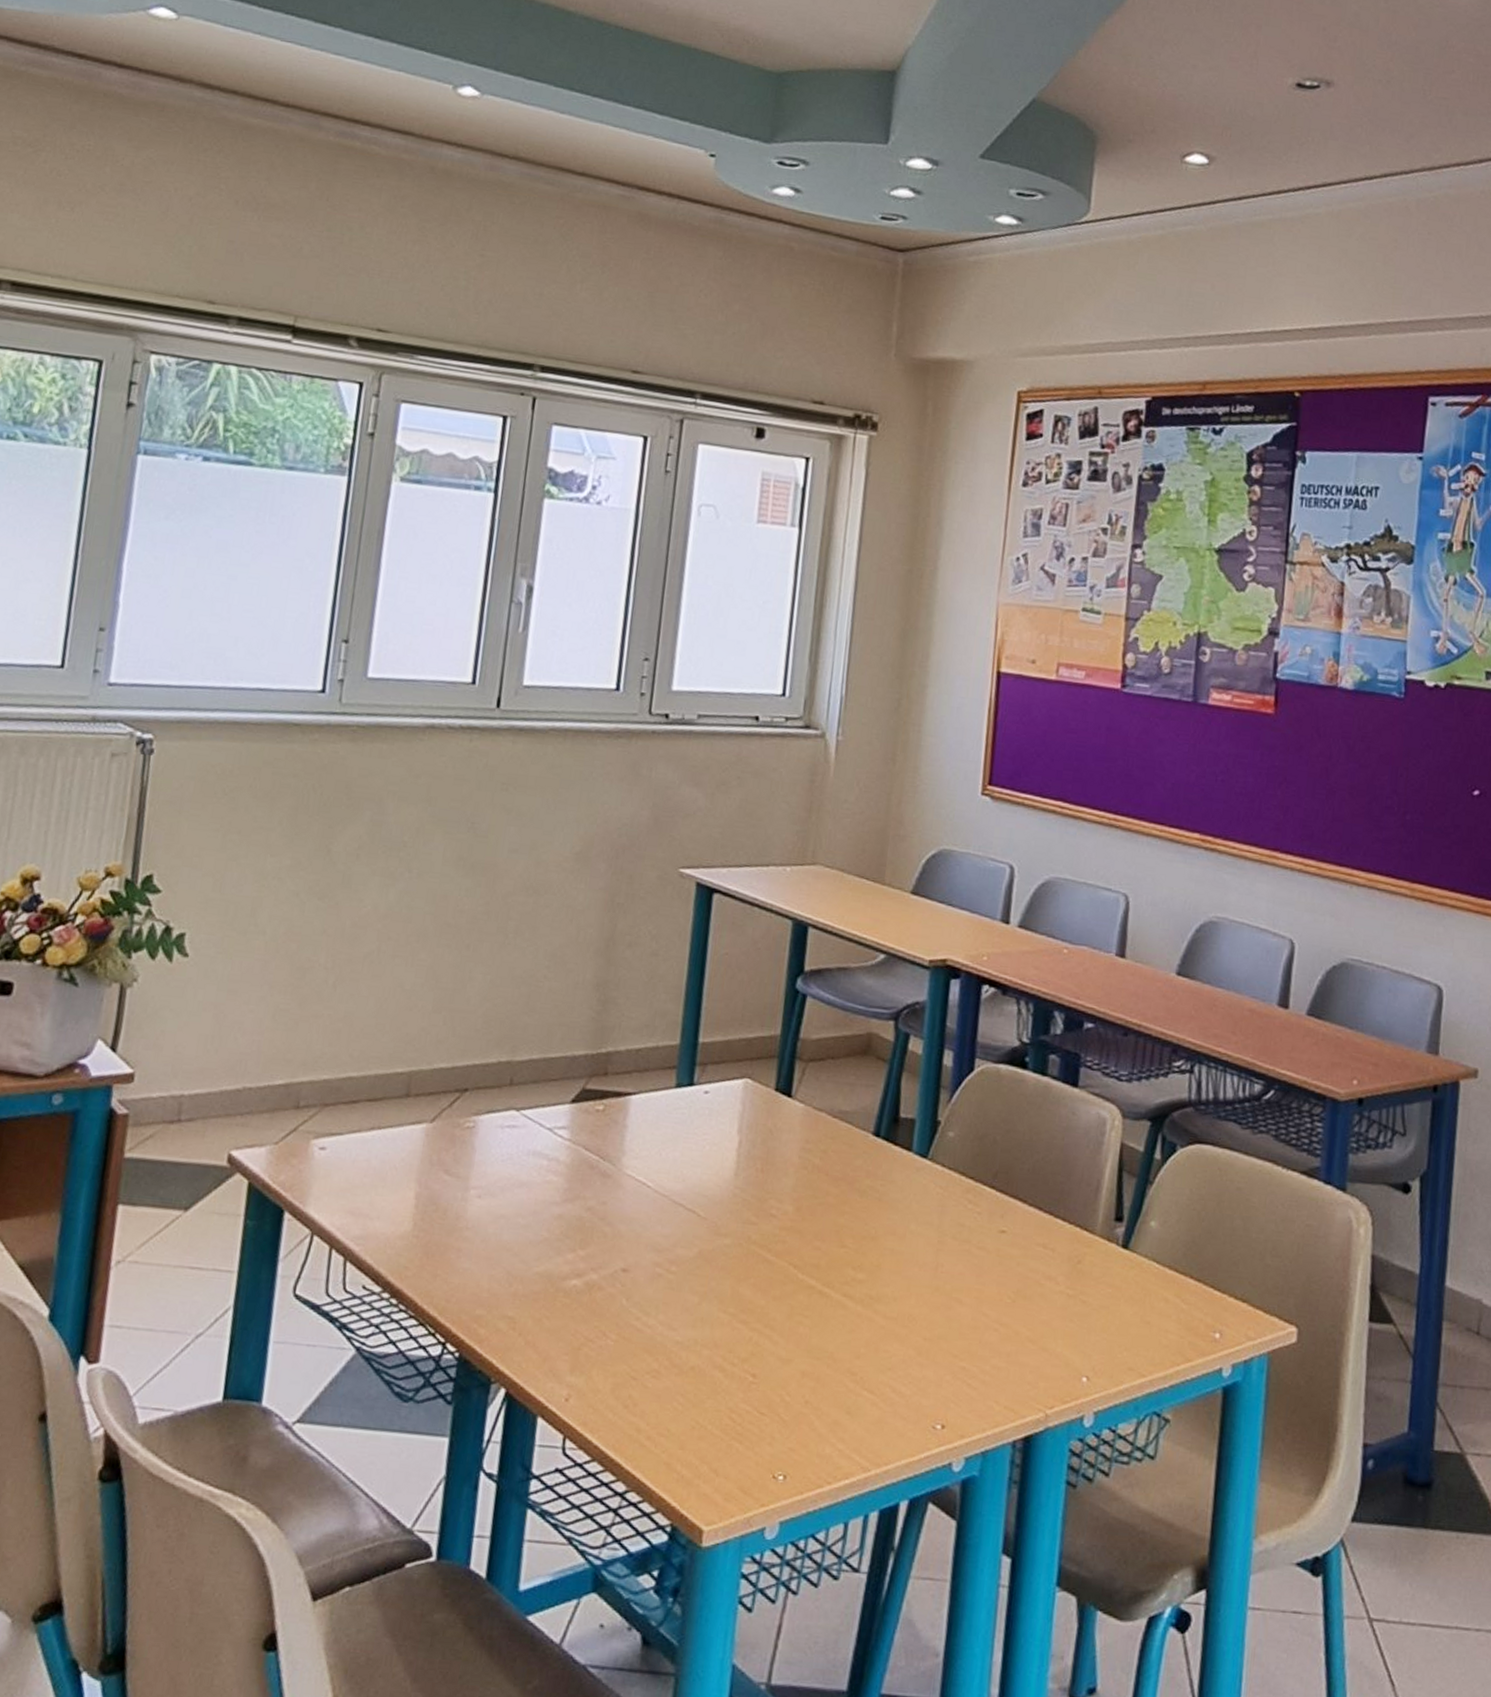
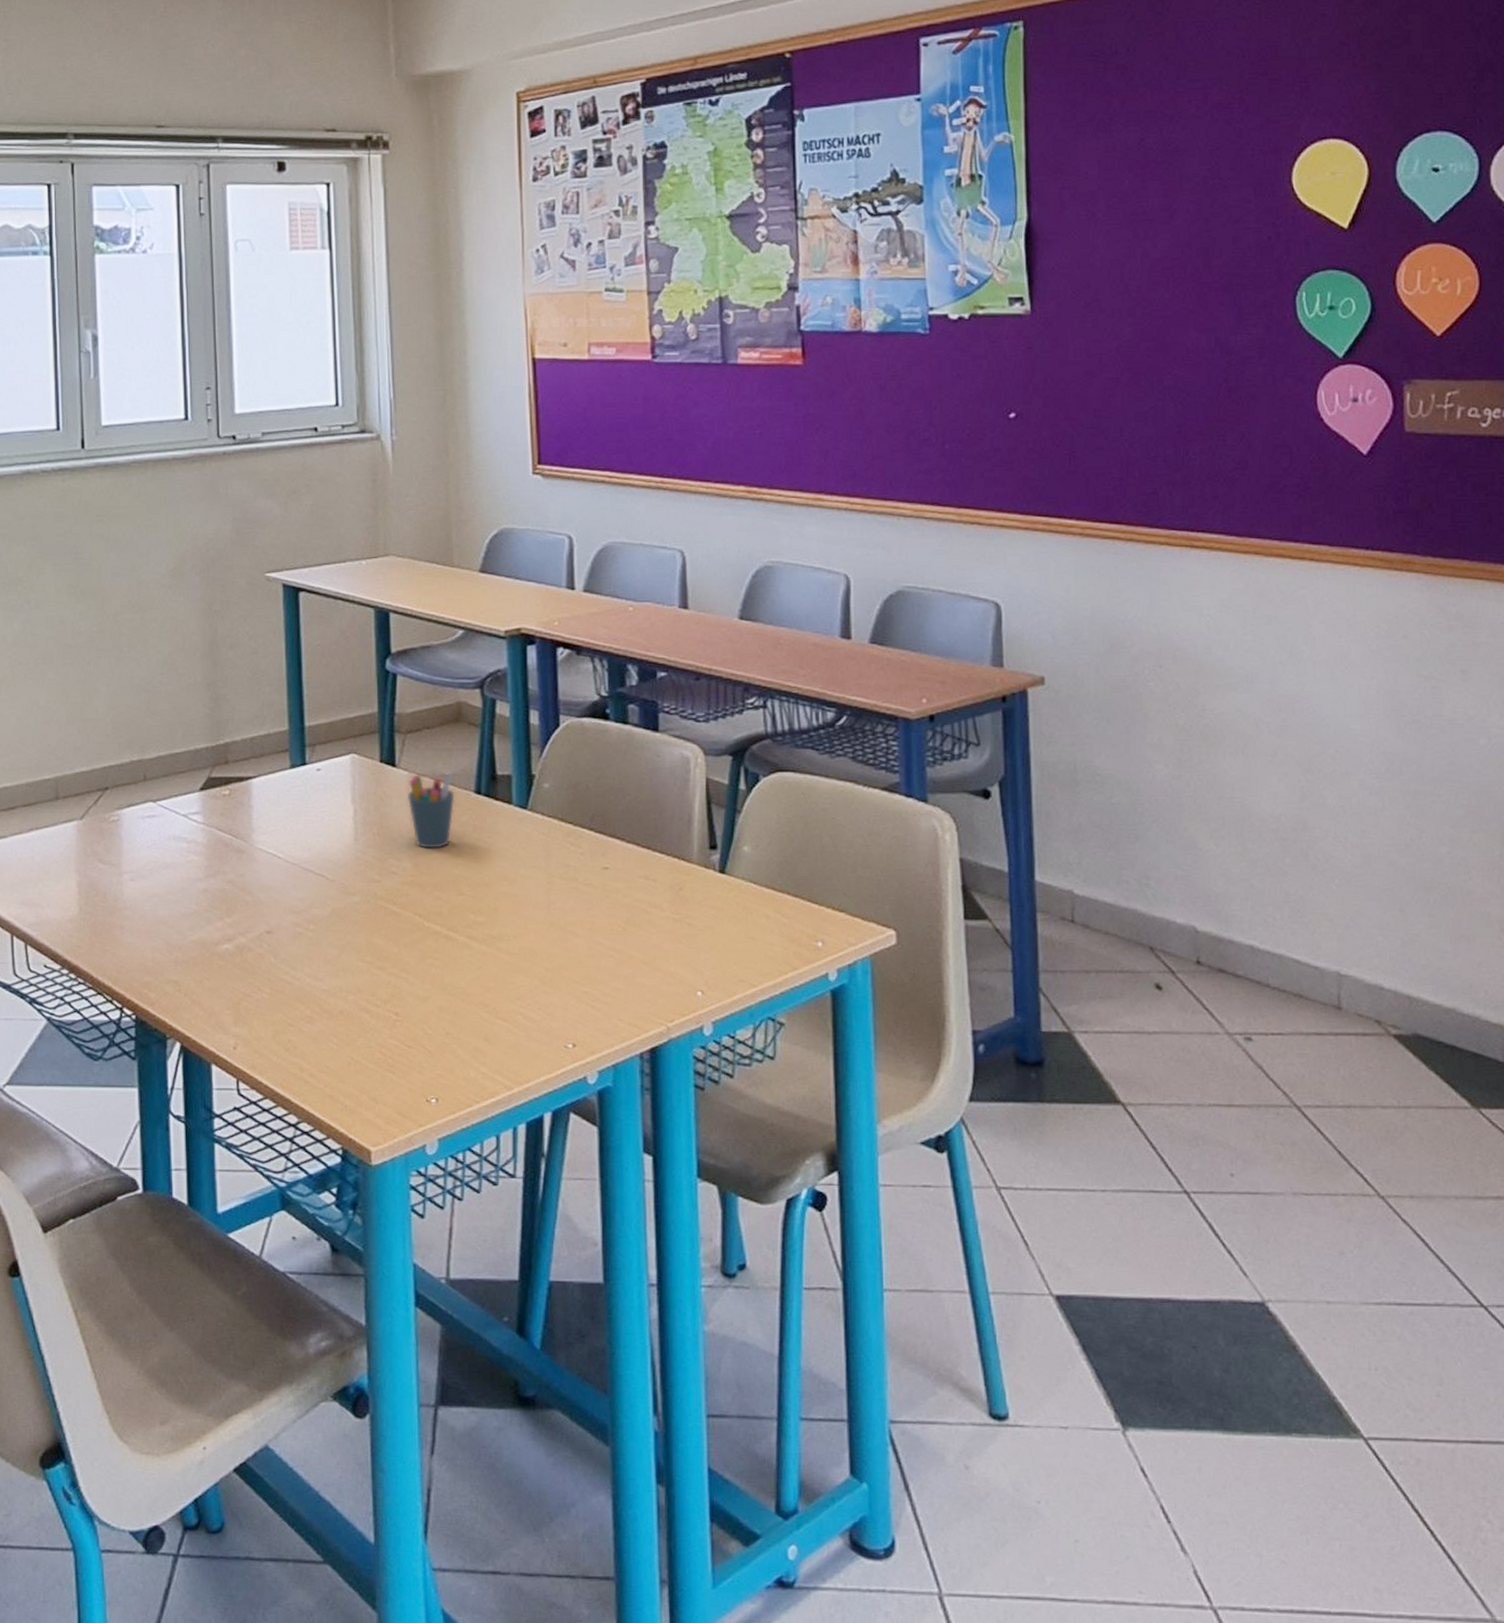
pen holder: none [798,1108,852,1194] -> present [407,772,455,849]

